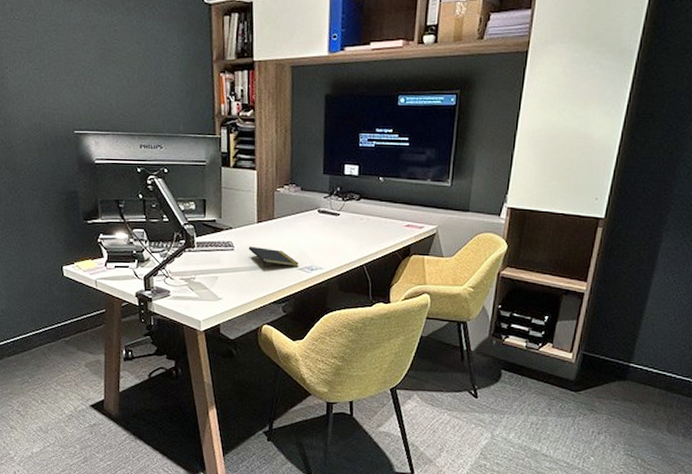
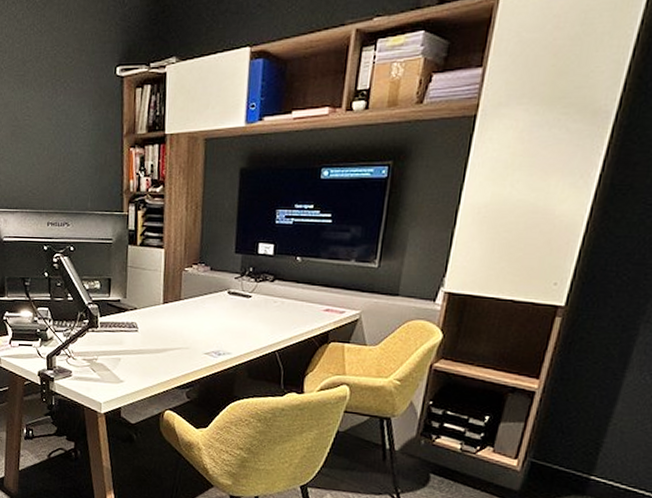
notepad: present [248,246,298,270] -> none [152,327,205,353]

